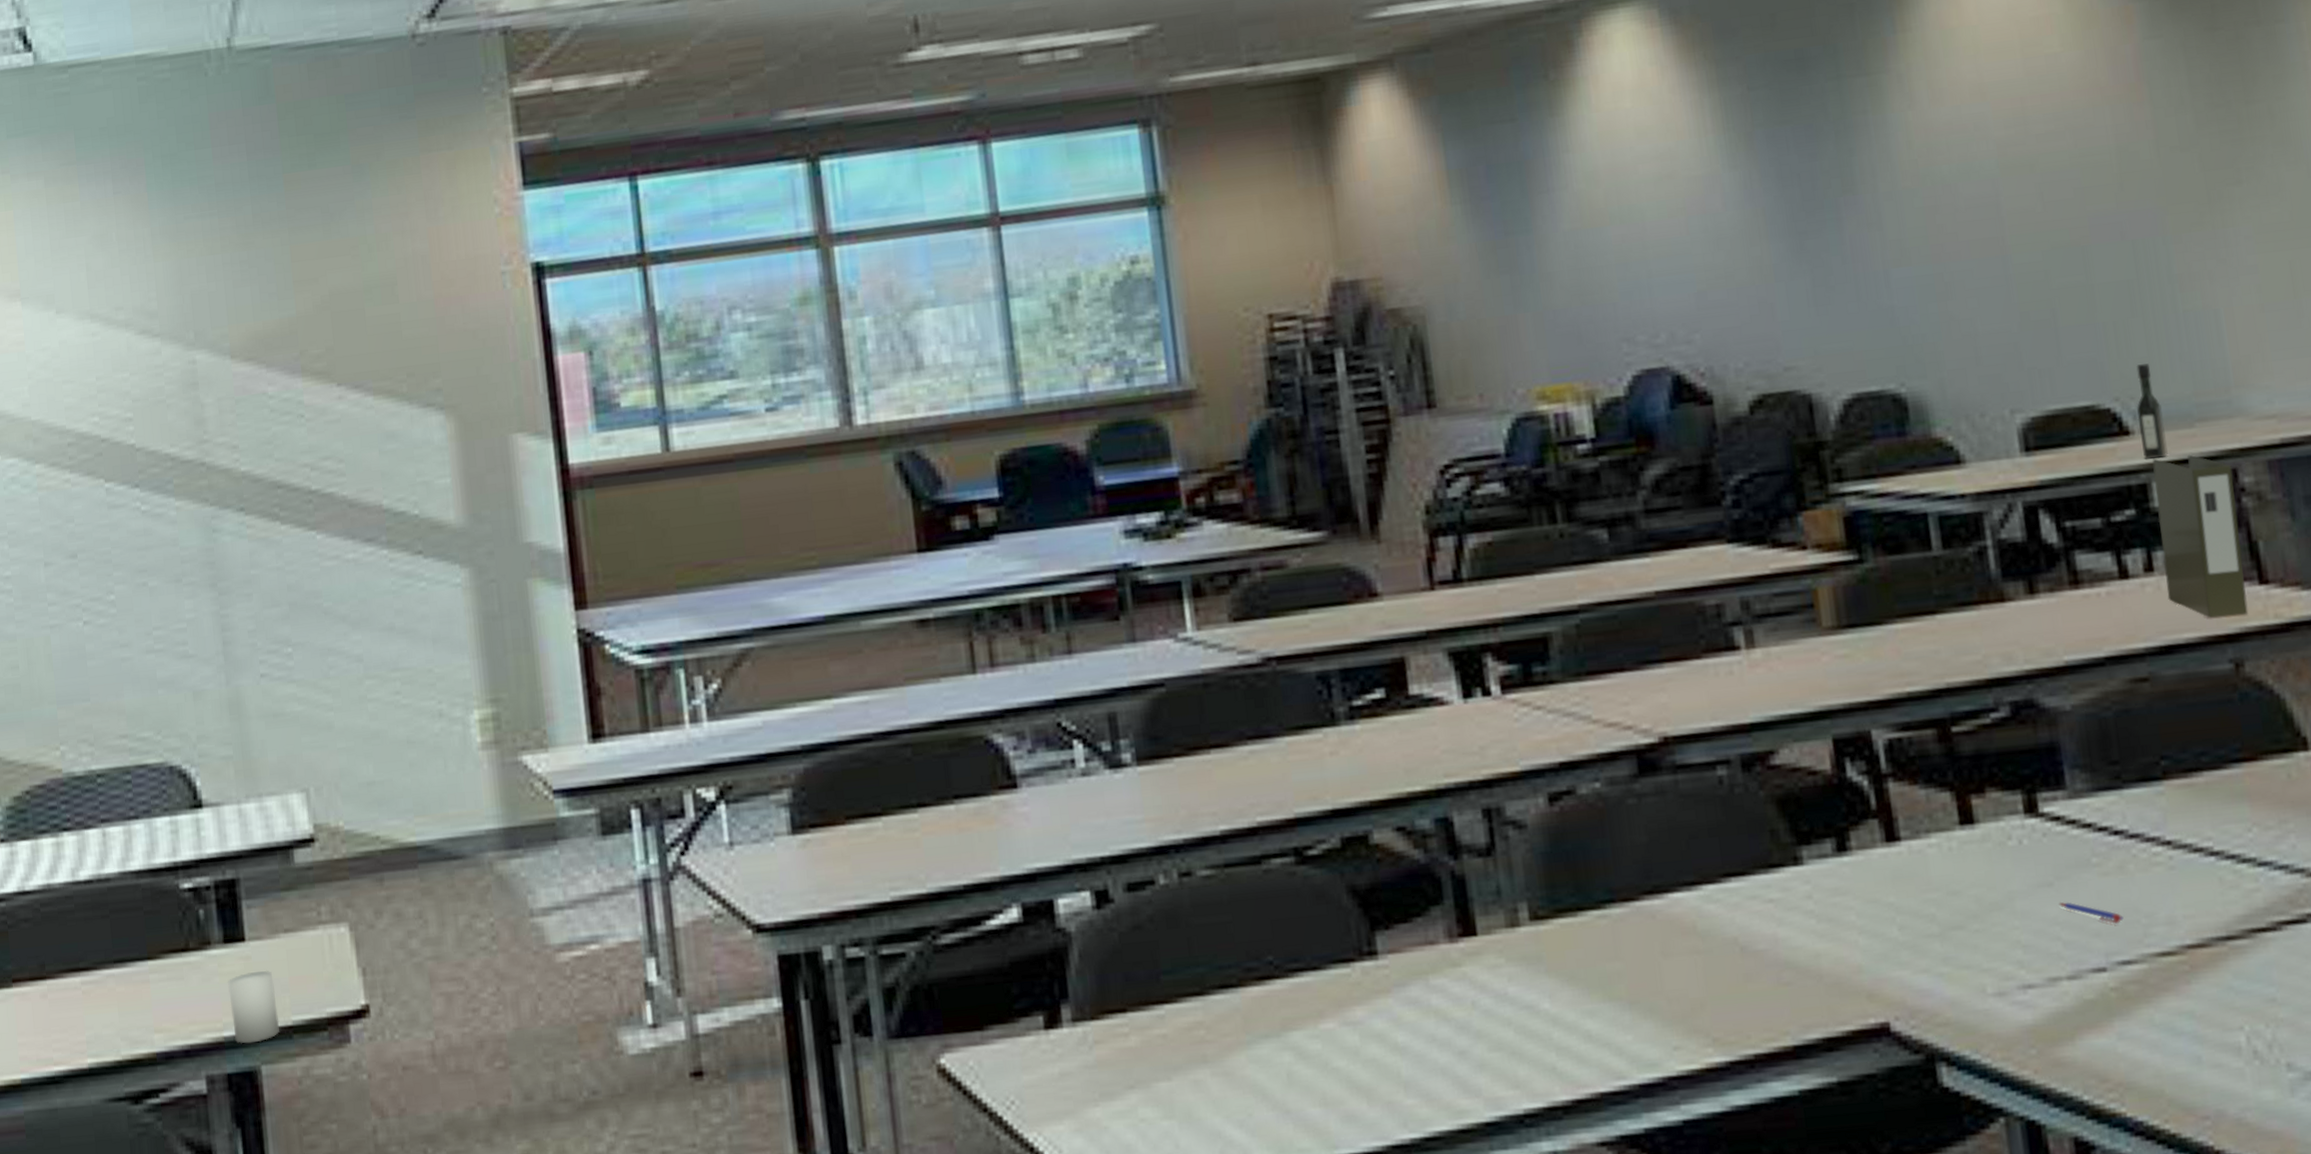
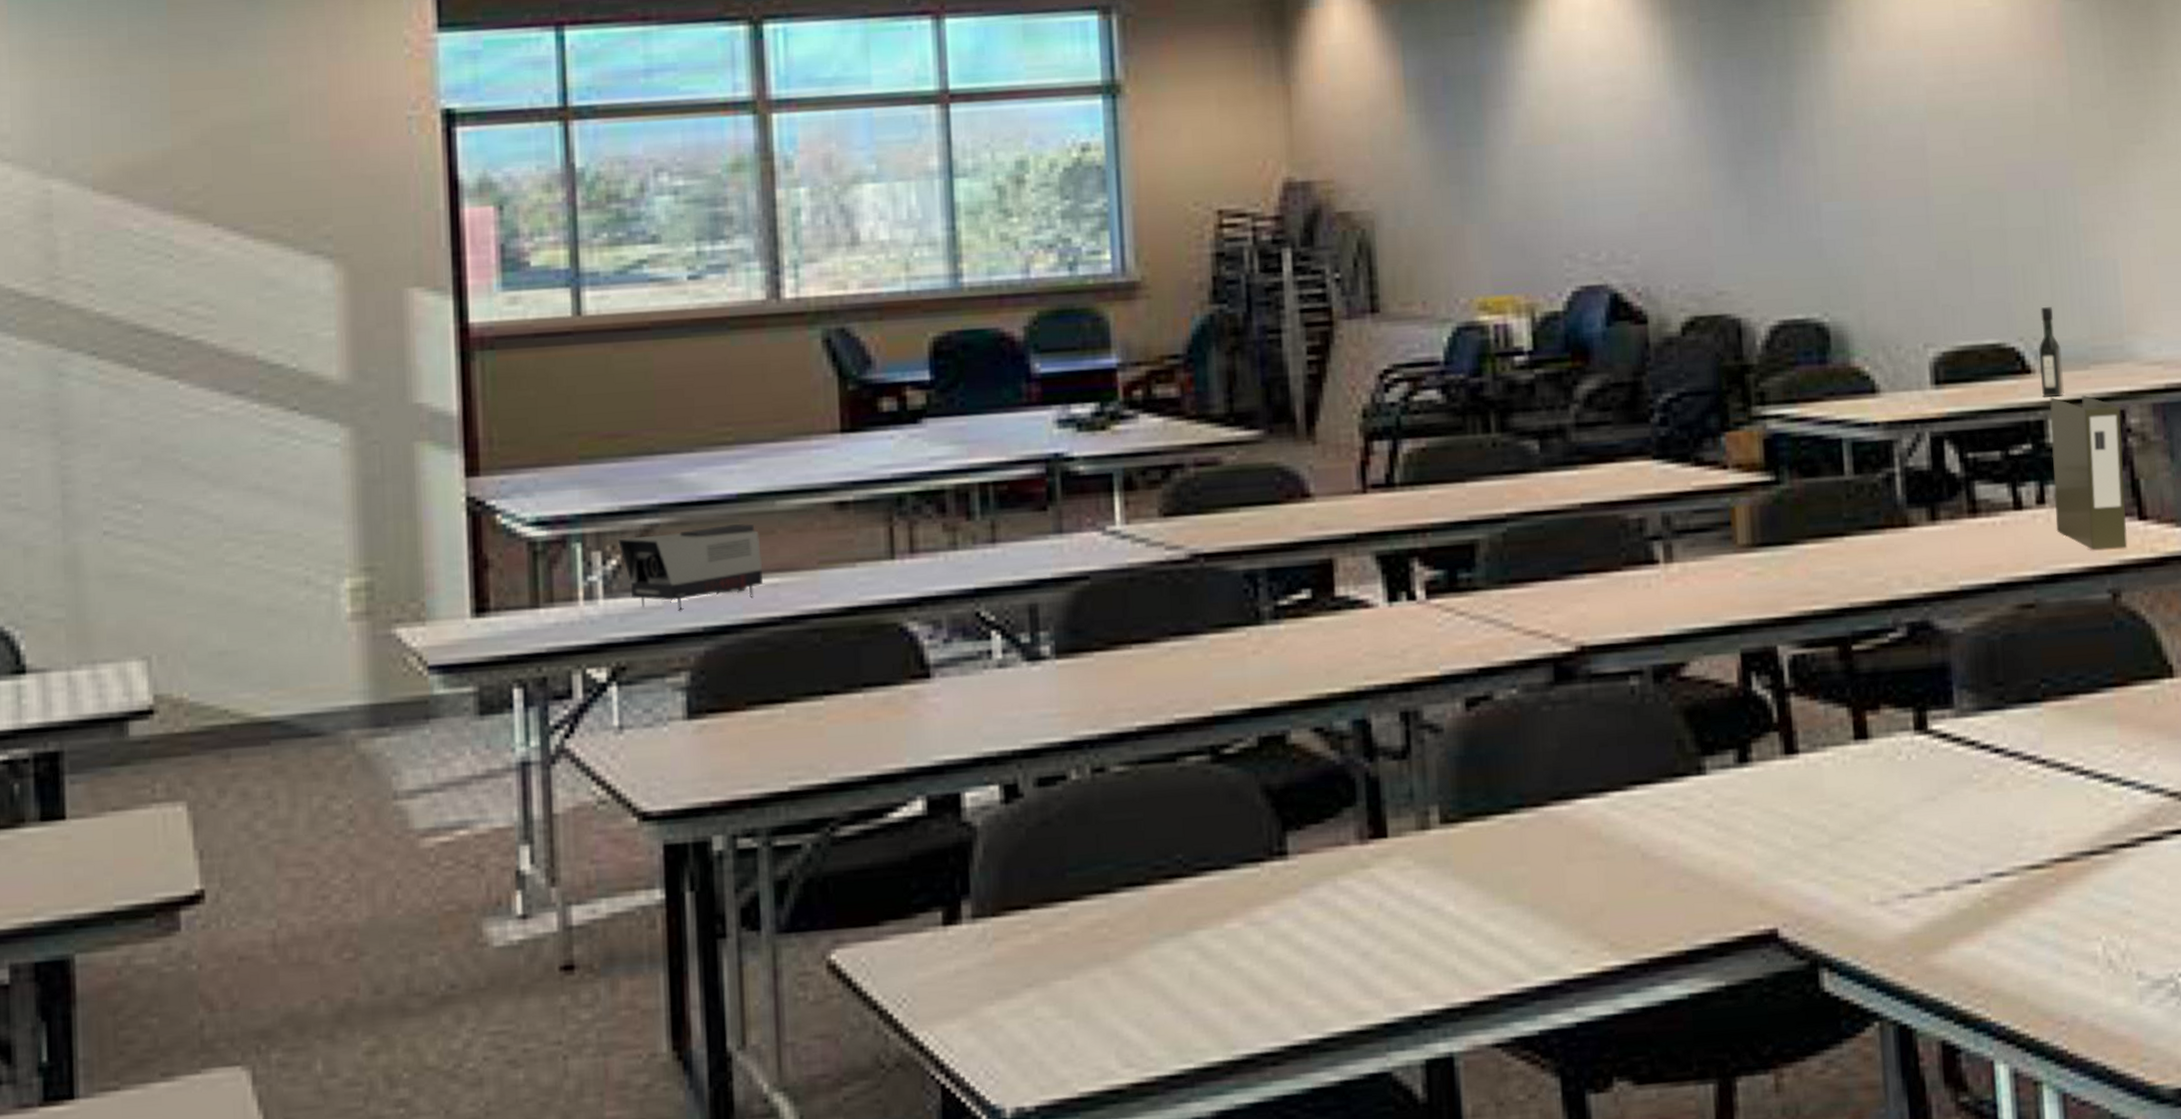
cup: present [228,970,280,1044] -> none [42,851,100,930]
projector: none [716,644,854,731] -> present [617,524,763,611]
pen: present [2059,902,2124,925] -> none [1941,815,1999,839]

